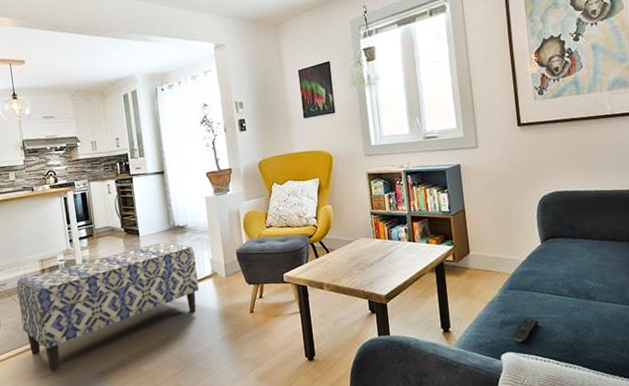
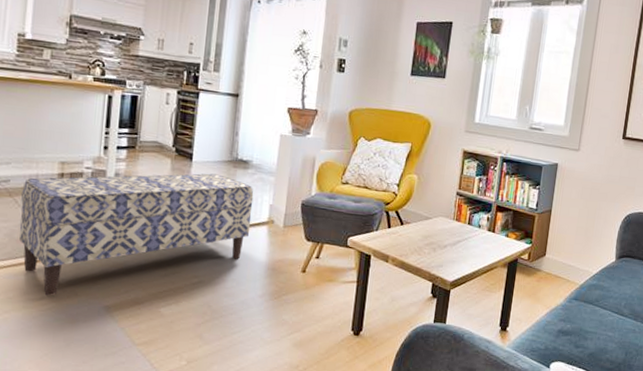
remote control: present [512,318,539,343] -> none [565,331,595,355]

